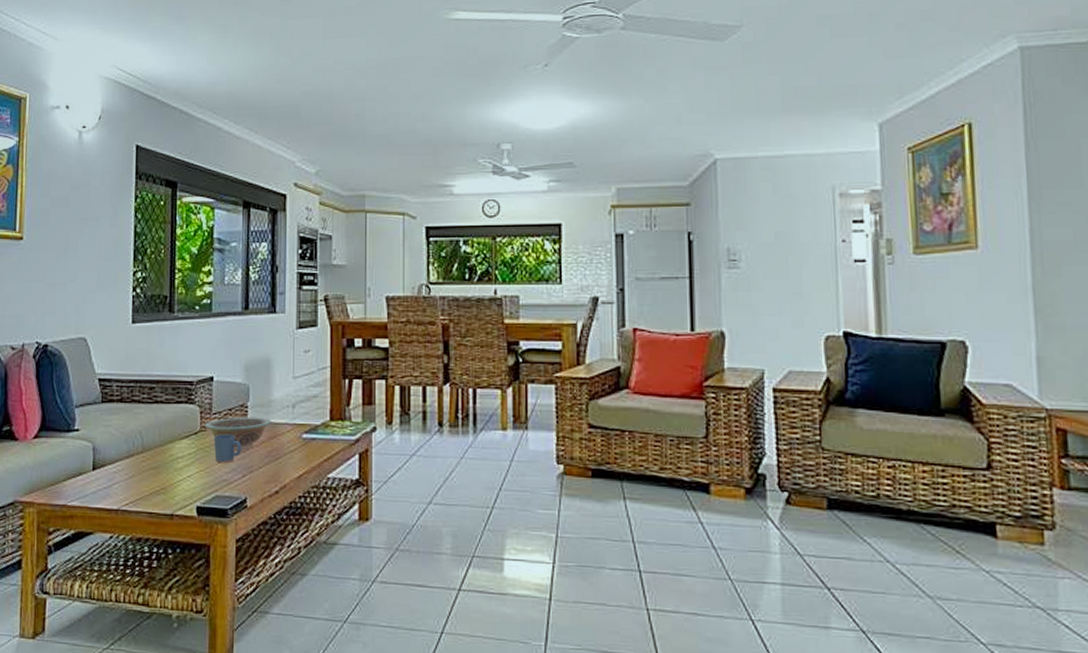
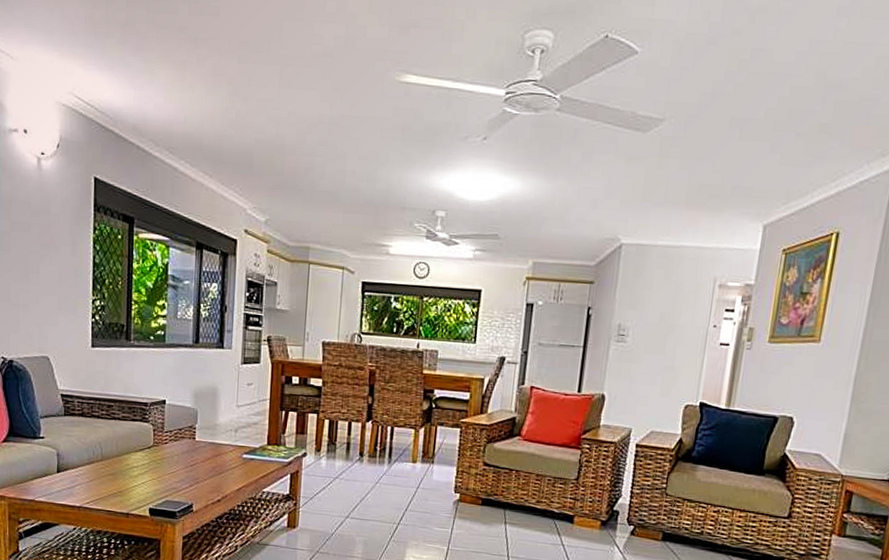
decorative bowl: present [204,416,271,451] -> none [157,436,216,465]
mug: present [213,433,242,464] -> none [165,449,190,475]

